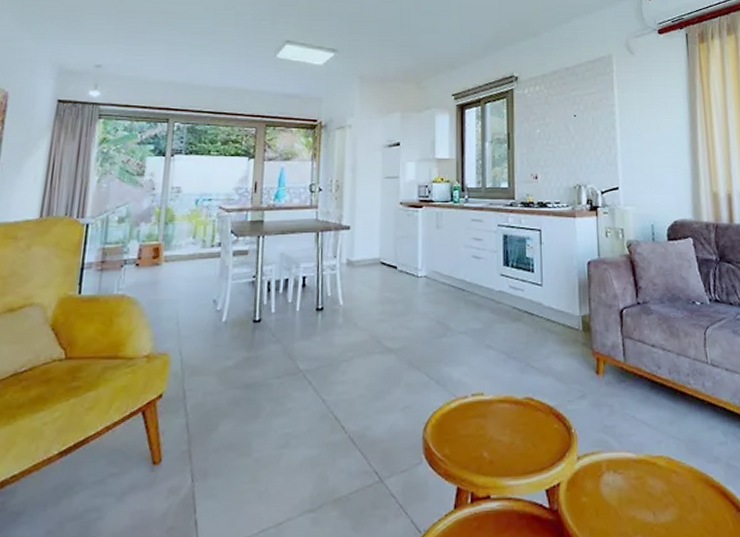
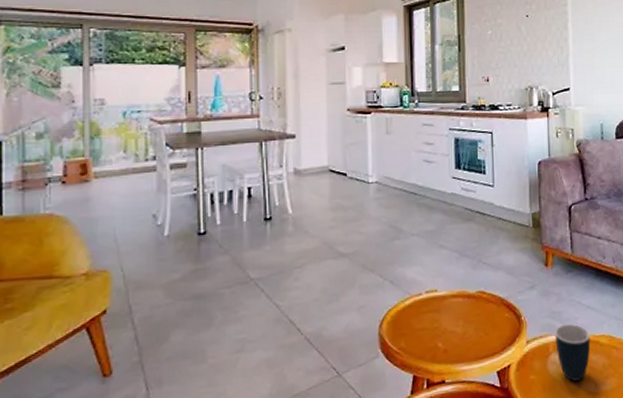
mug: none [608,440,648,508] -> present [555,323,591,381]

